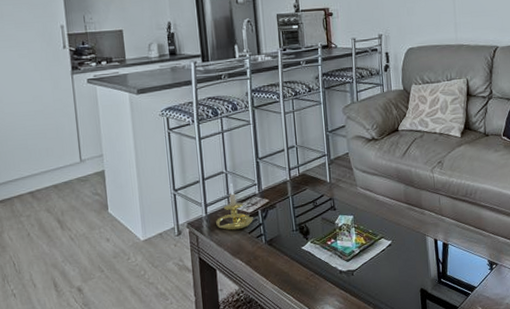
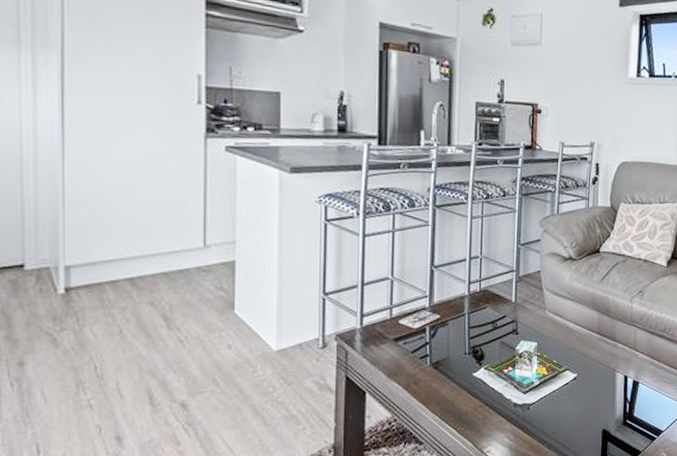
candle holder: present [216,183,253,231] -> none [372,292,419,347]

